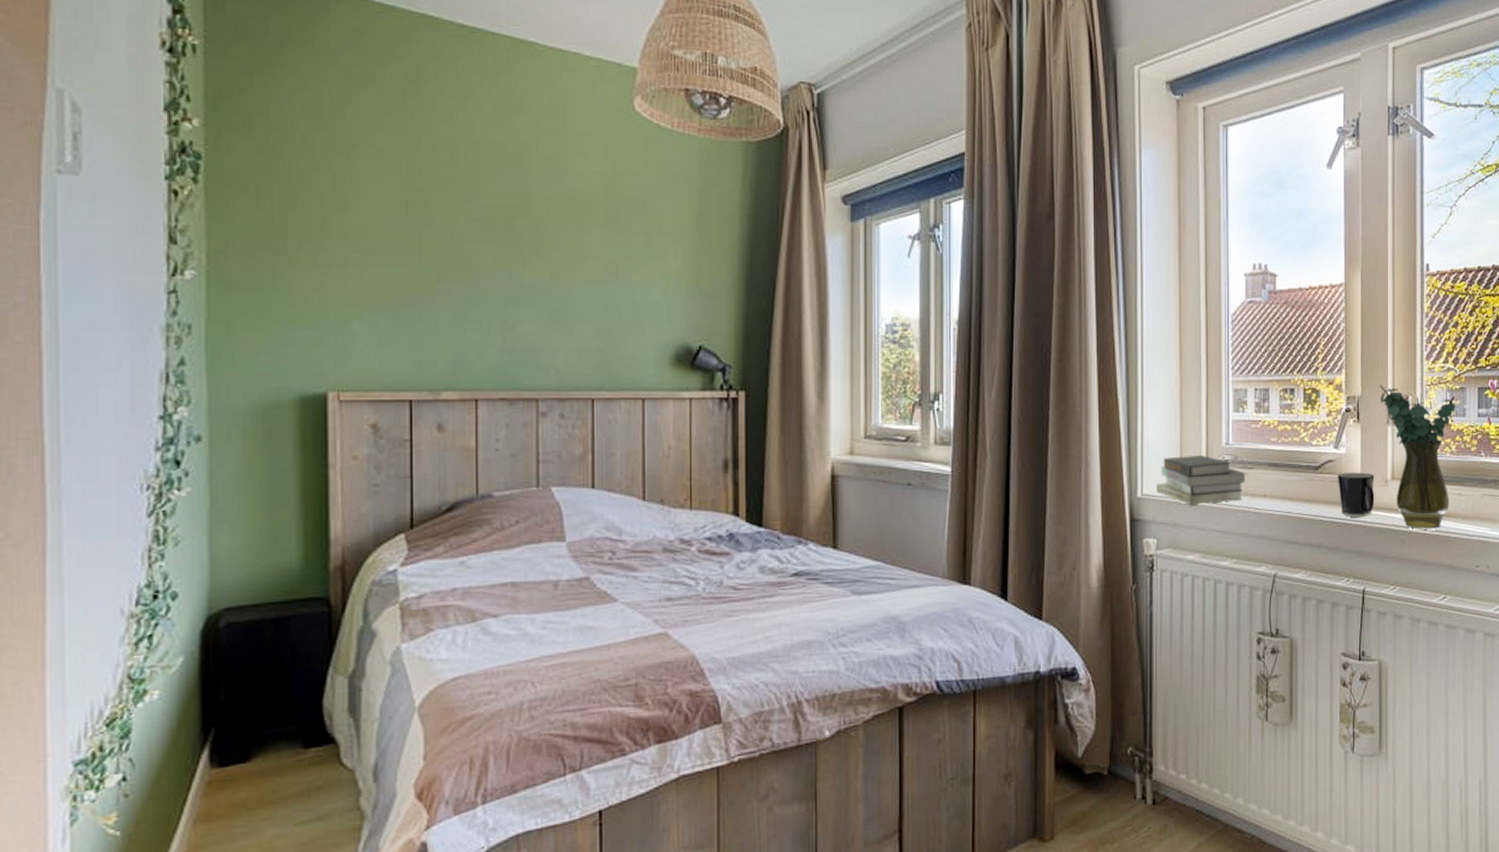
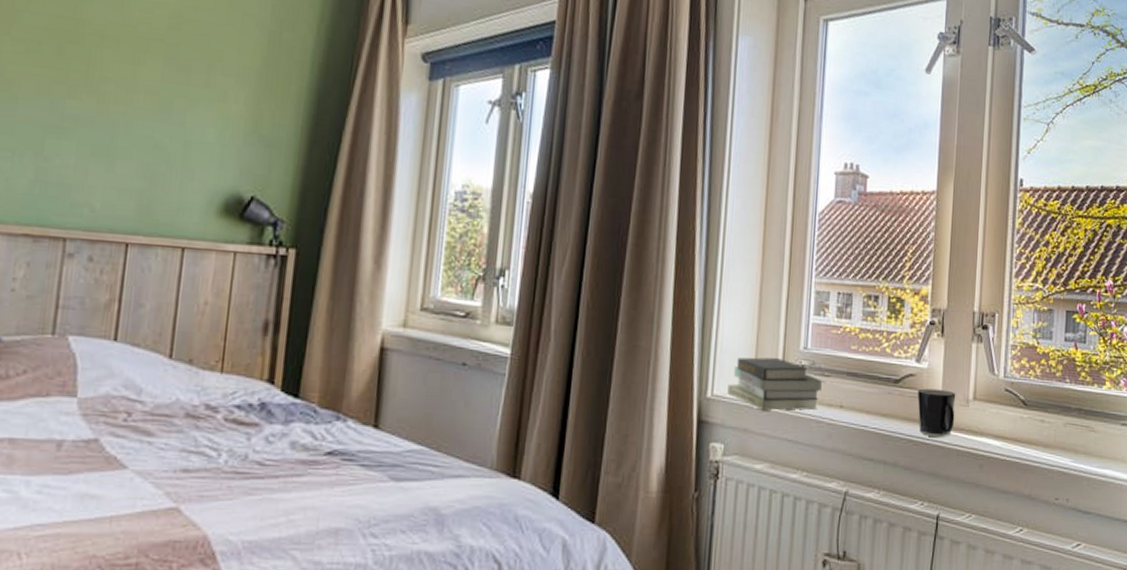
vase: present [1380,385,1455,530] -> none [966,299,1043,456]

